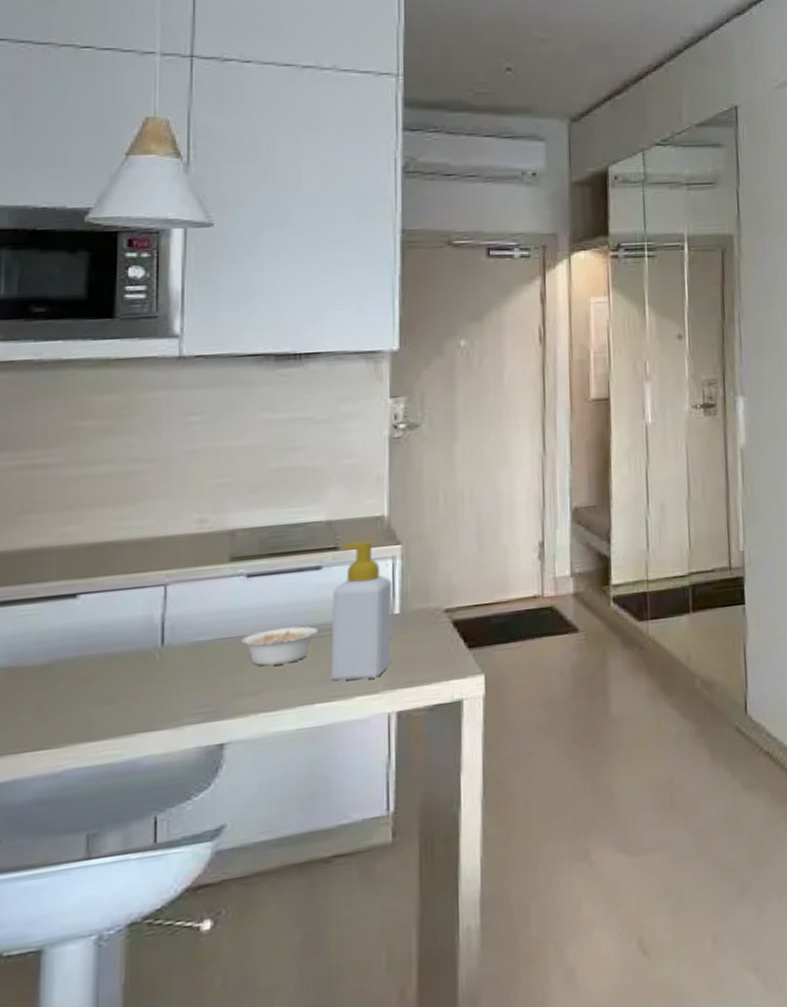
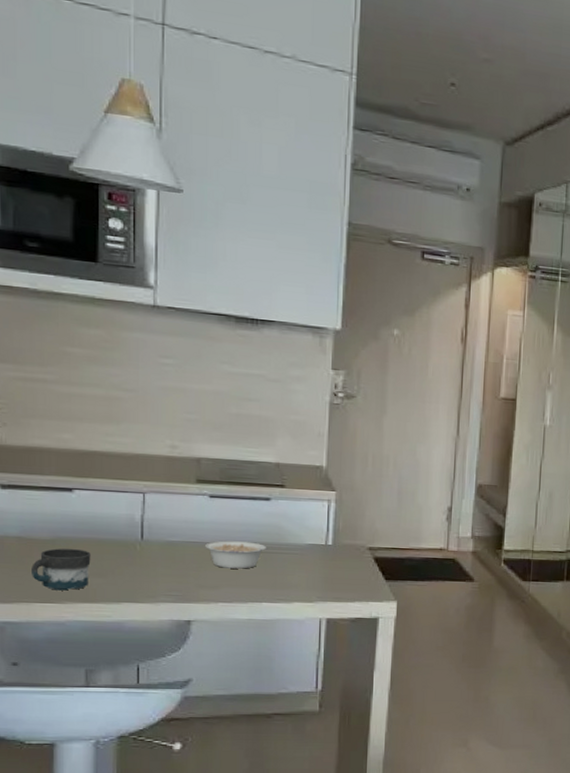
mug: none [21,671,98,732] -> present [32,548,91,591]
soap bottle: present [331,540,393,681] -> none [276,483,327,591]

